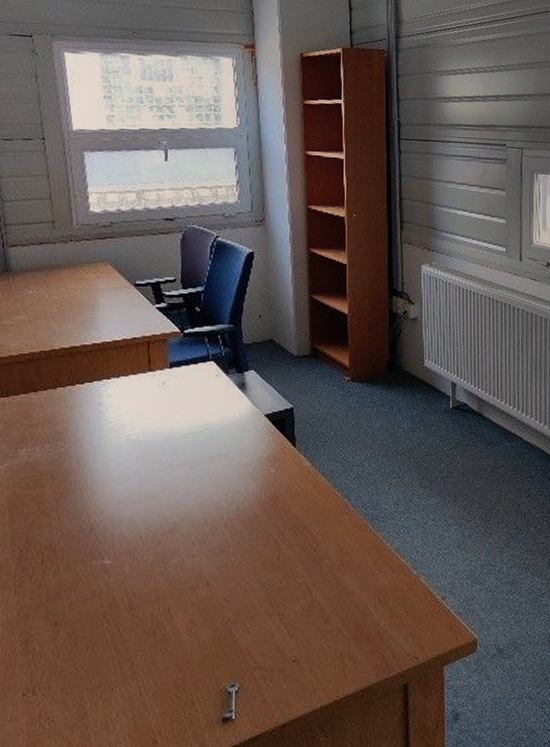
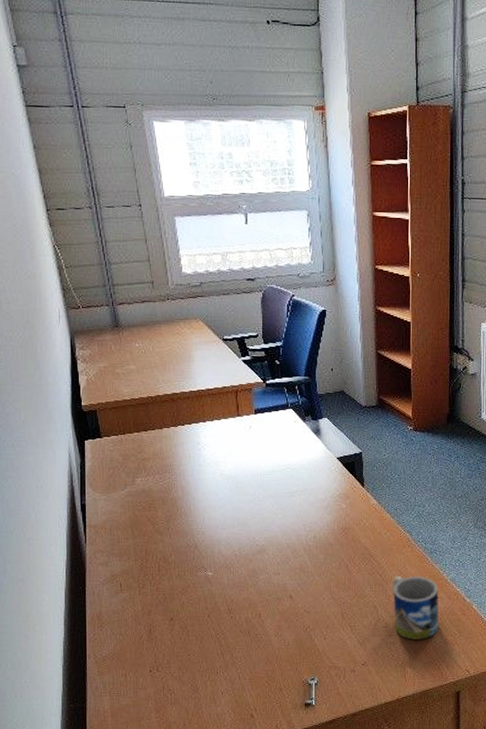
mug: none [328,548,383,626] -> present [392,575,439,641]

